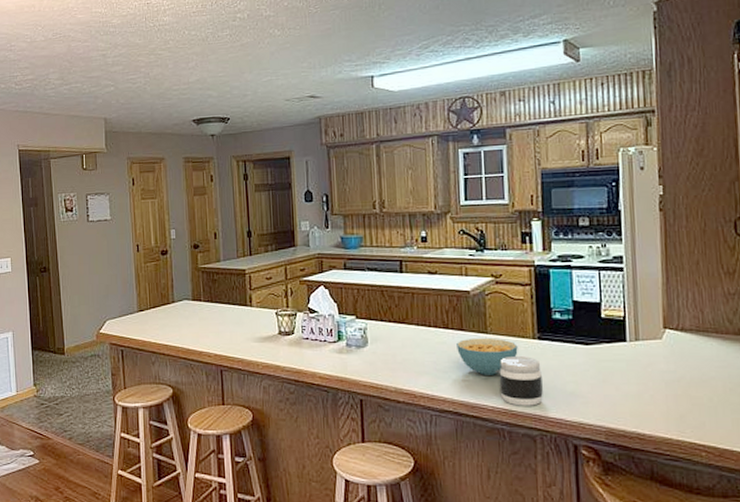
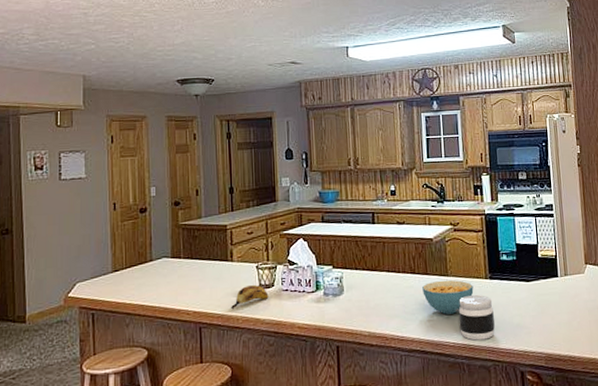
banana: none [251,331,289,355] -> present [231,284,269,310]

